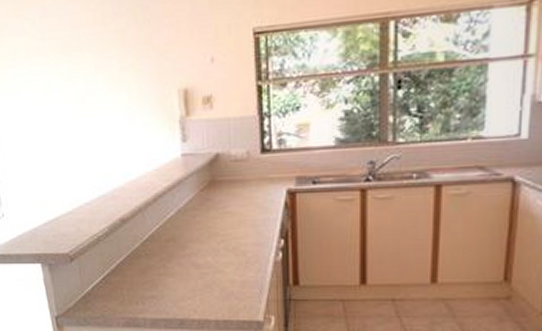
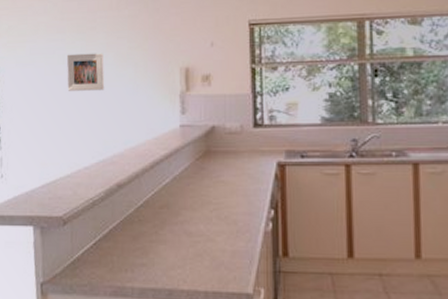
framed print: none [52,76,98,122] -> present [66,53,105,91]

